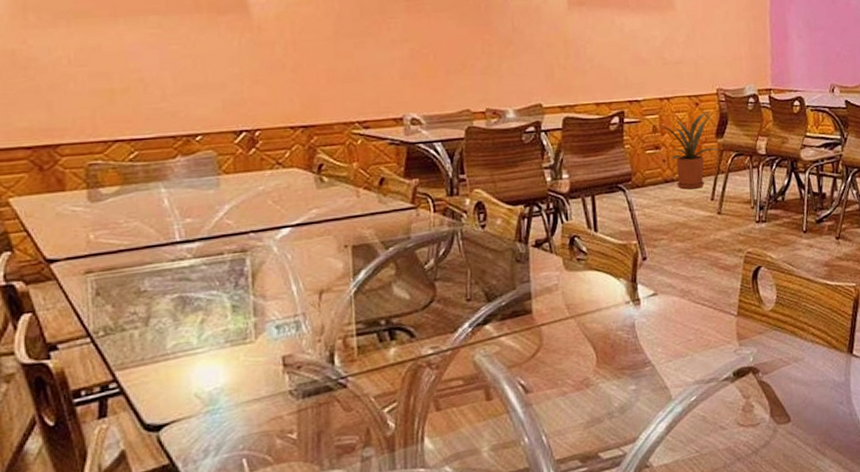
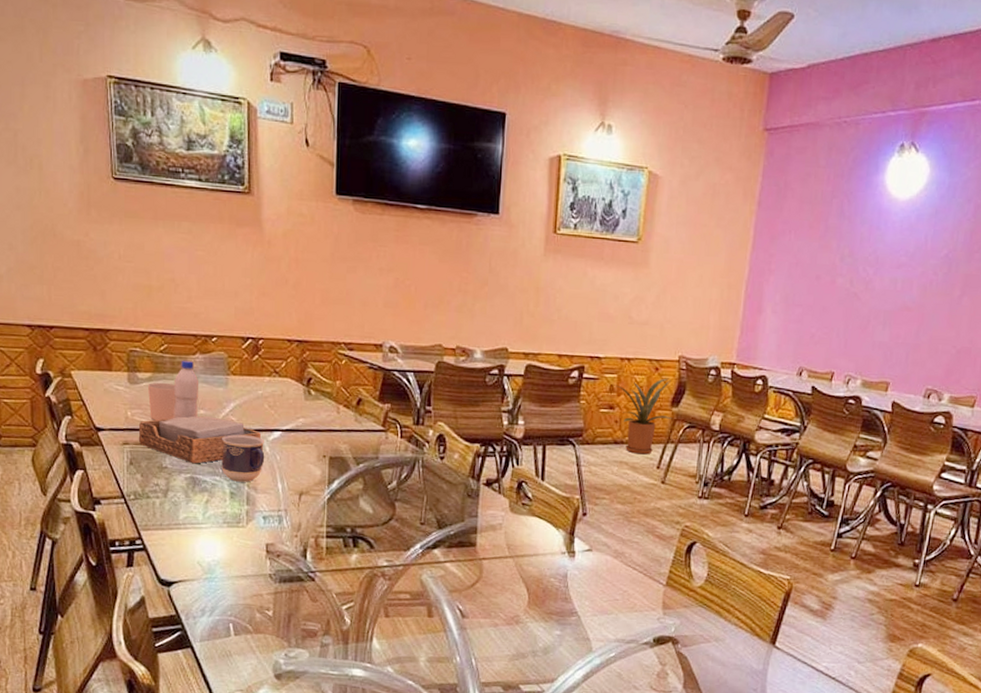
napkin holder: none [105,223,265,281] -> present [138,415,261,464]
dixie cup: none [114,194,153,240] -> present [147,382,176,421]
water bottle: none [150,165,184,234] -> present [173,360,199,419]
cup: none [215,237,273,293] -> present [221,434,265,482]

